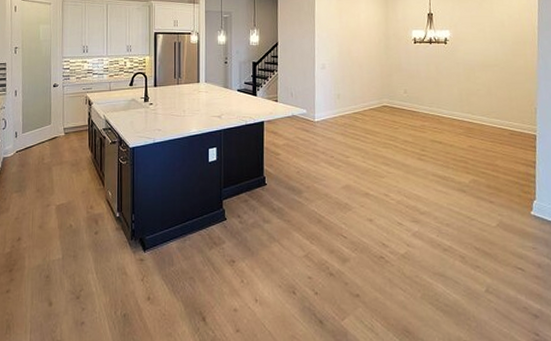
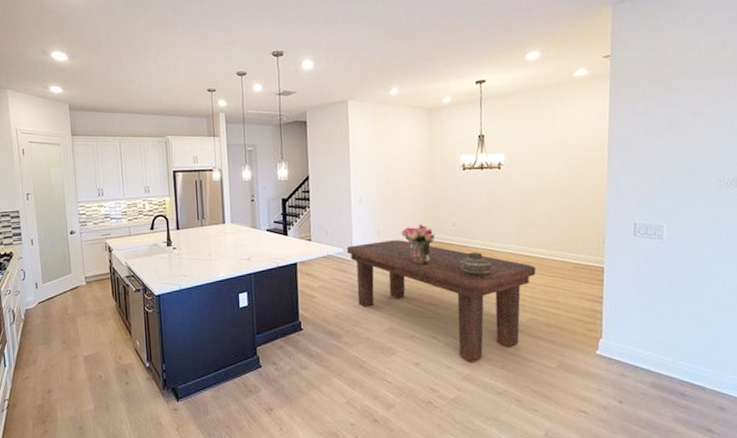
dining table: none [309,104,478,220] -> present [346,240,536,362]
bouquet: none [359,90,390,128] -> present [401,224,436,265]
vessel: none [410,117,440,143] -> present [459,251,493,280]

